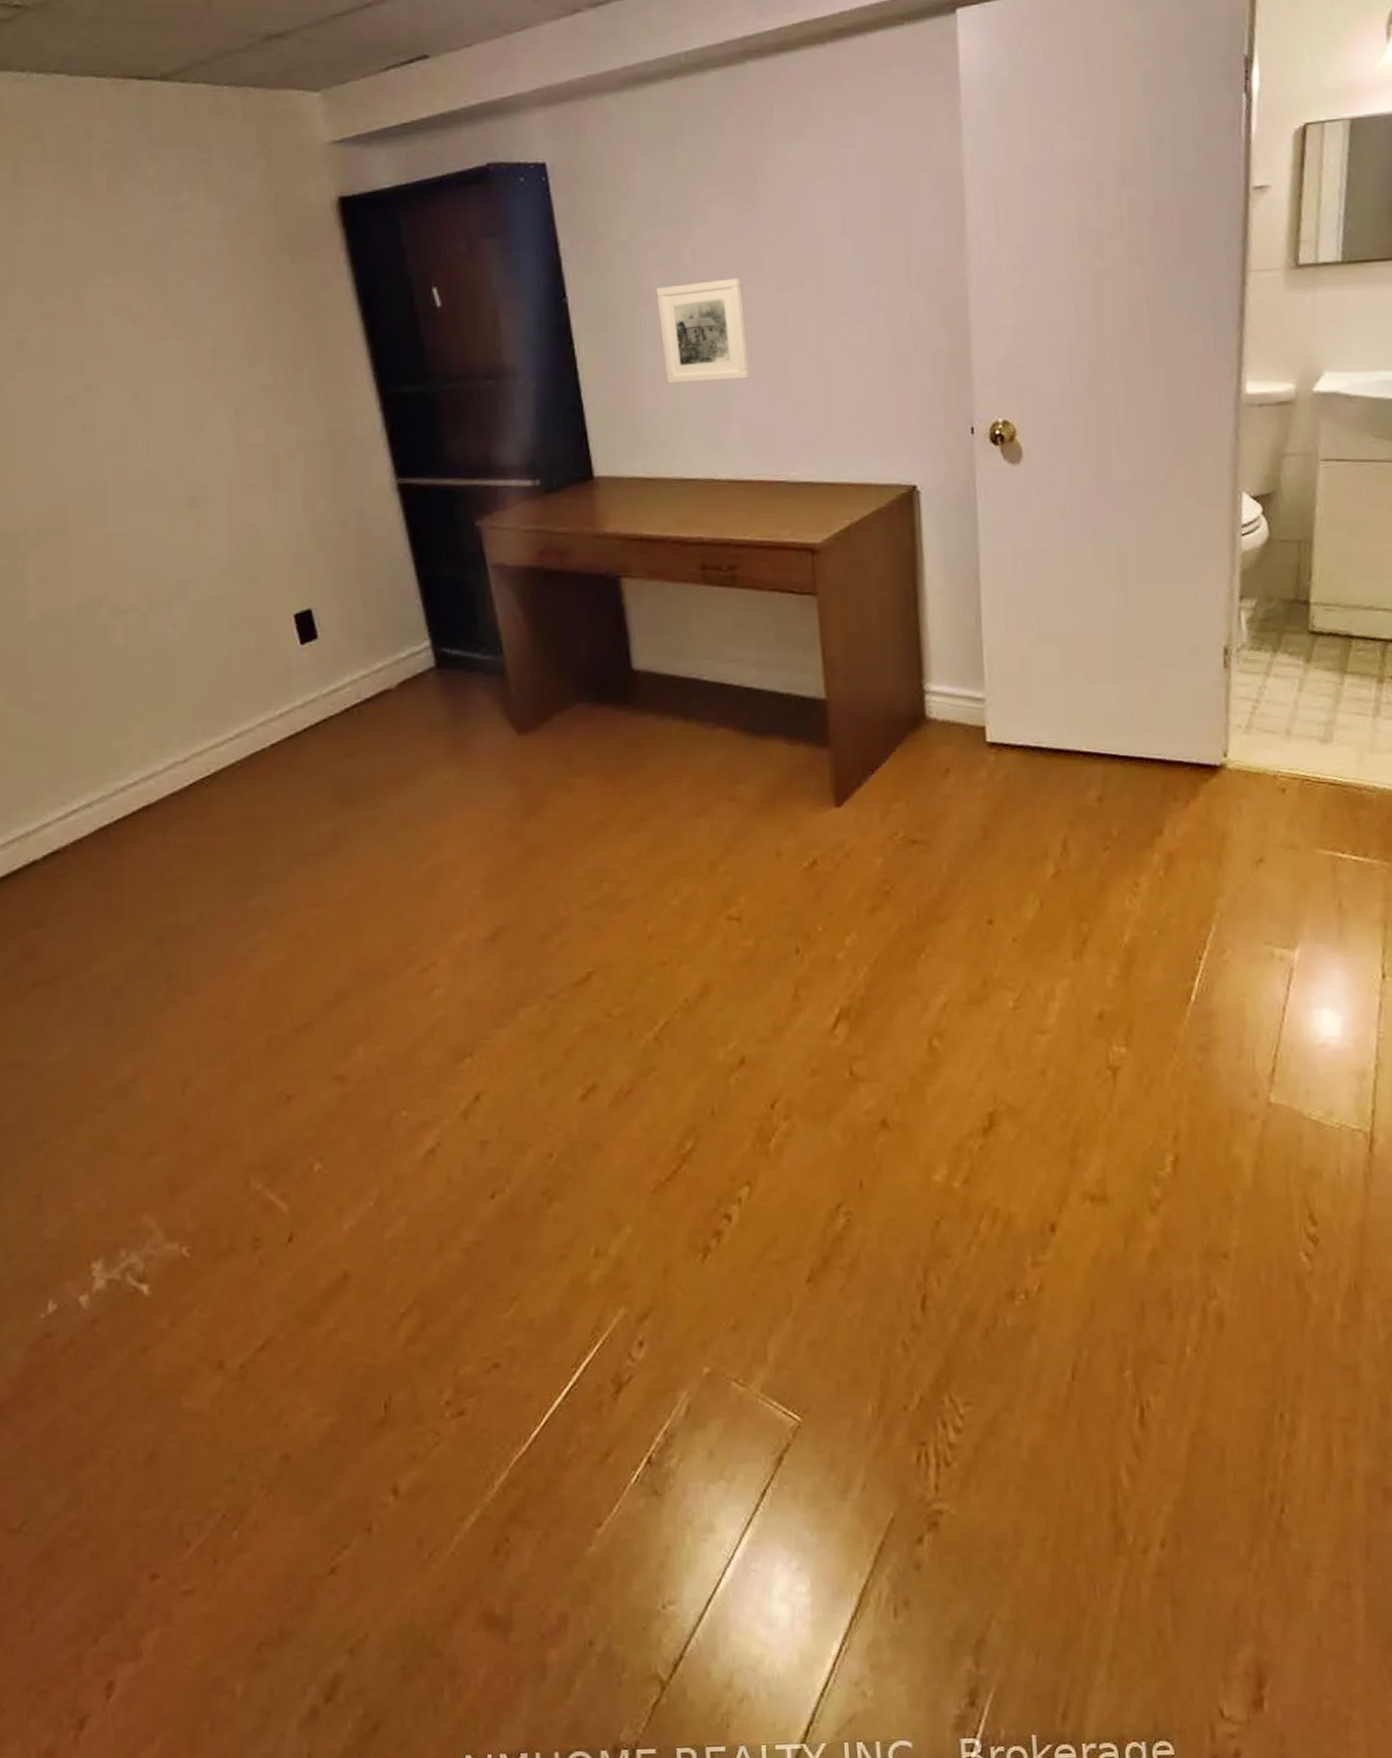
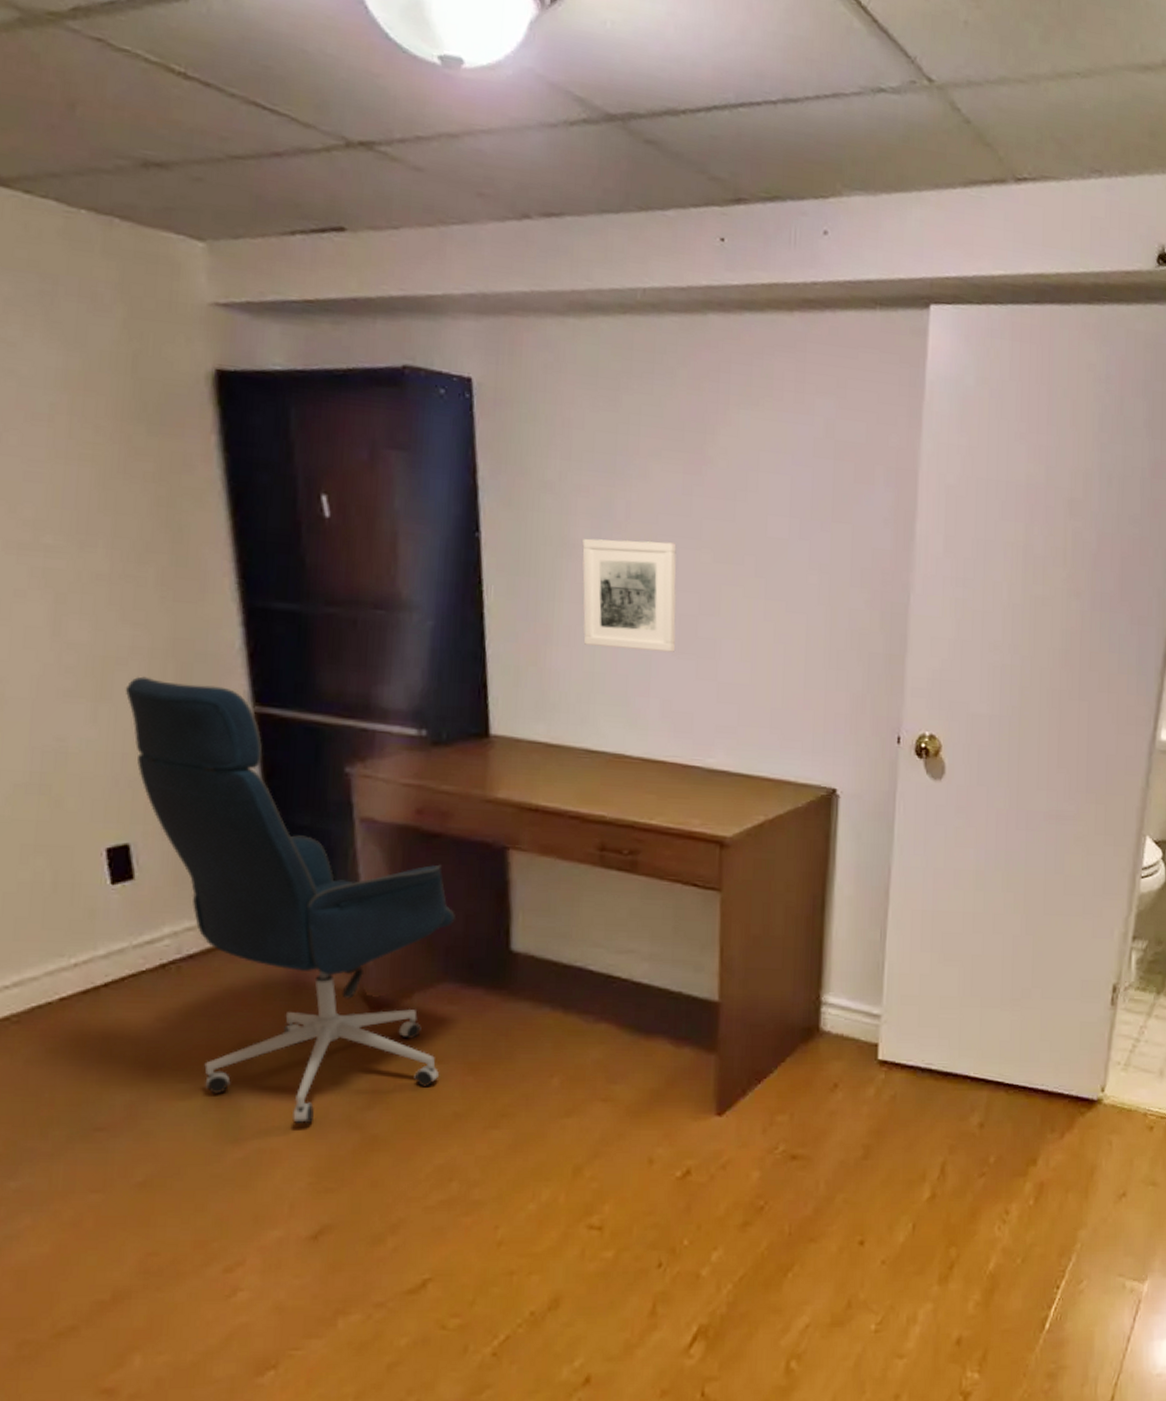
office chair: none [295,465,581,839] -> present [125,676,455,1124]

